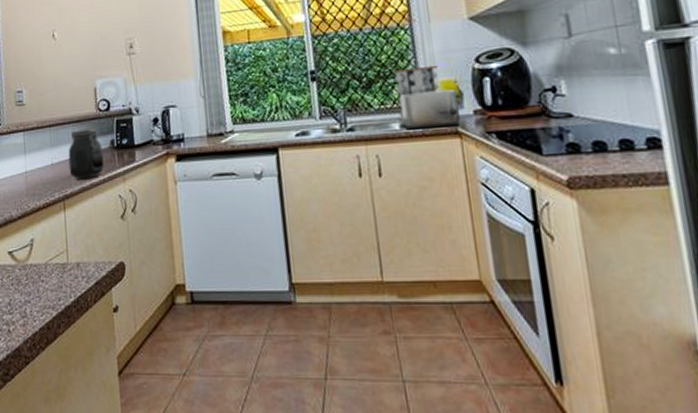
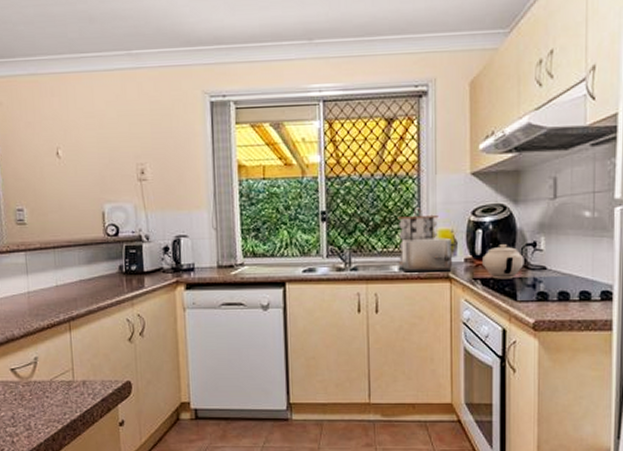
jar: present [68,129,104,180] -> none [74,253,112,303]
teapot: none [494,90,545,132] -> present [483,243,524,279]

